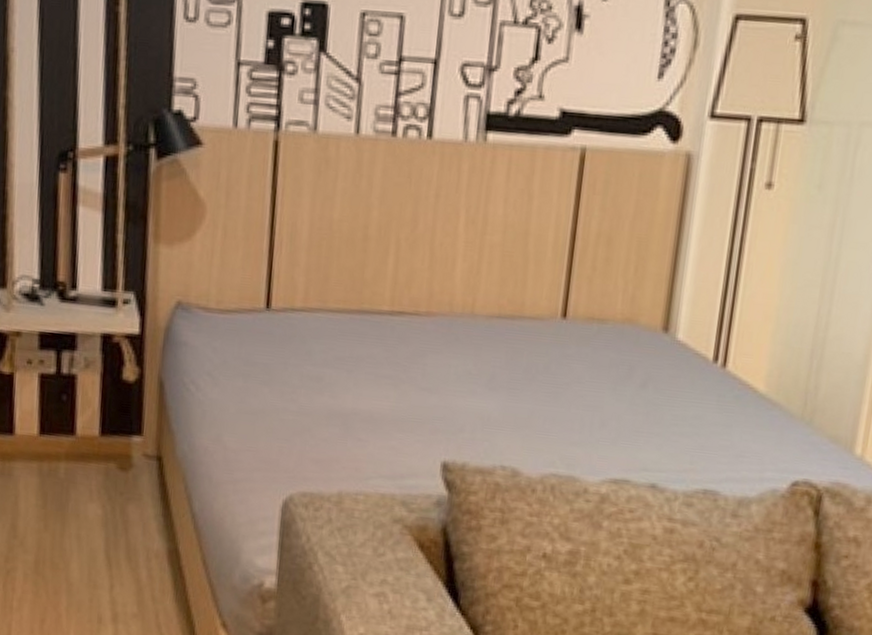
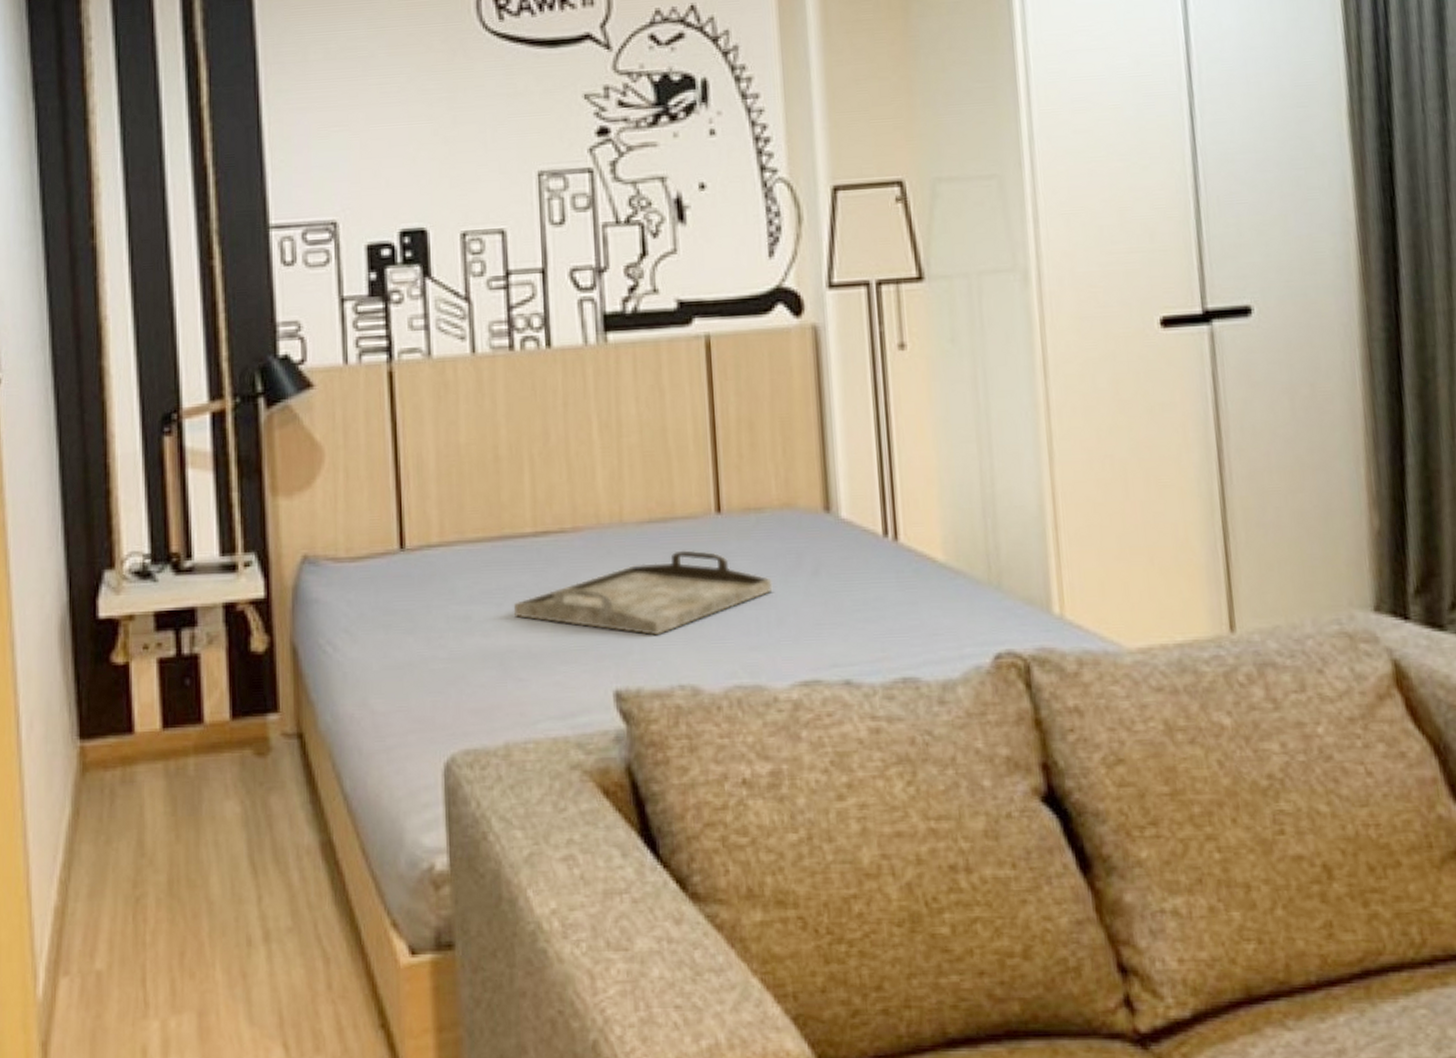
serving tray: none [362,347,602,419] -> present [513,550,773,635]

